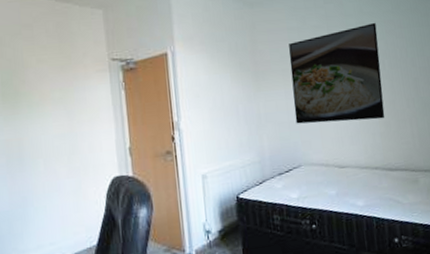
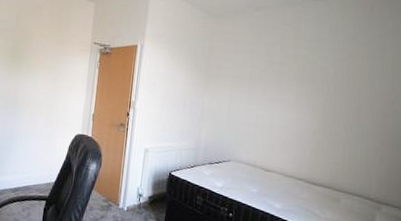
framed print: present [289,22,385,124] -> none [234,49,329,137]

